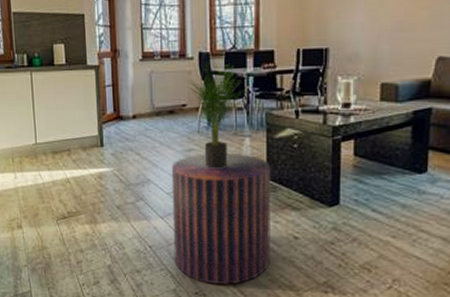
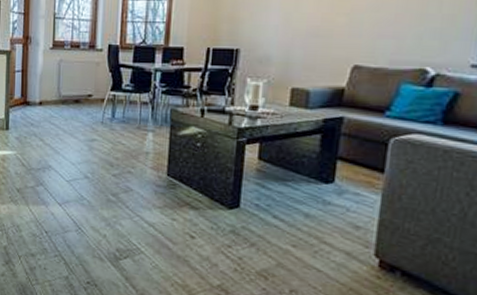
stool: present [171,154,272,285] -> none [69,145,173,278]
potted plant: present [189,56,243,169] -> none [96,49,150,161]

